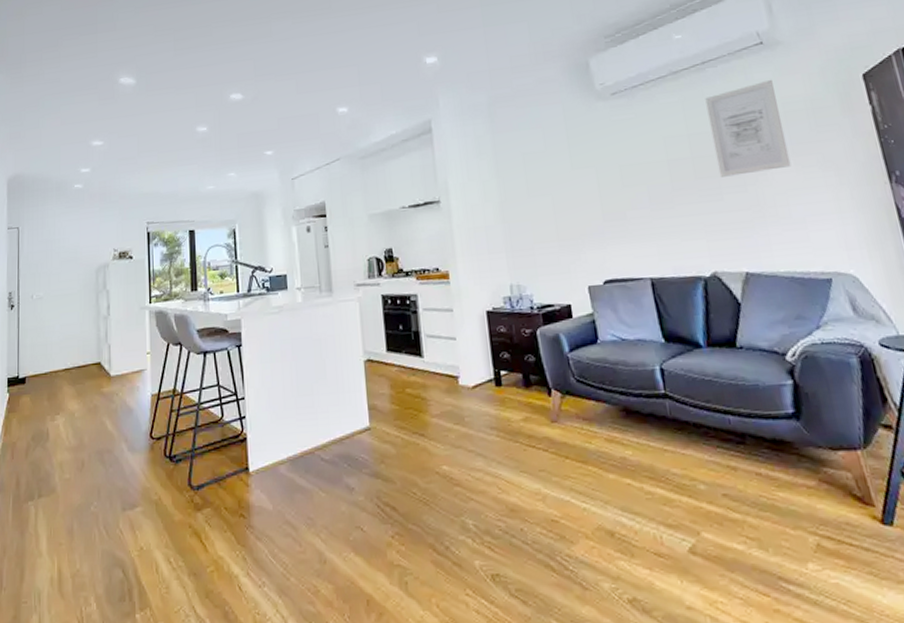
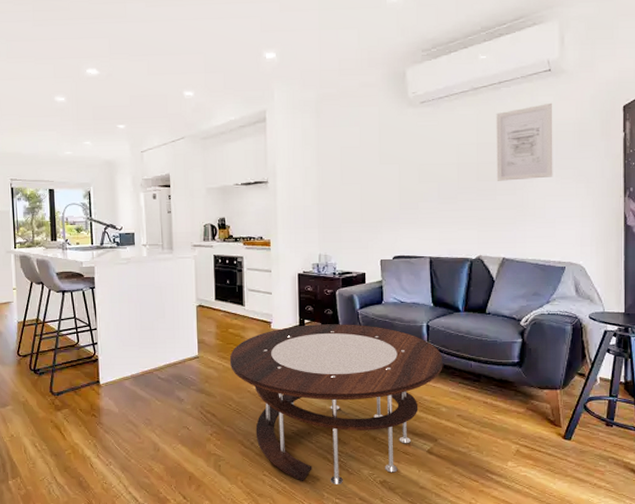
coffee table: none [409,373,692,606] -> present [229,324,443,484]

